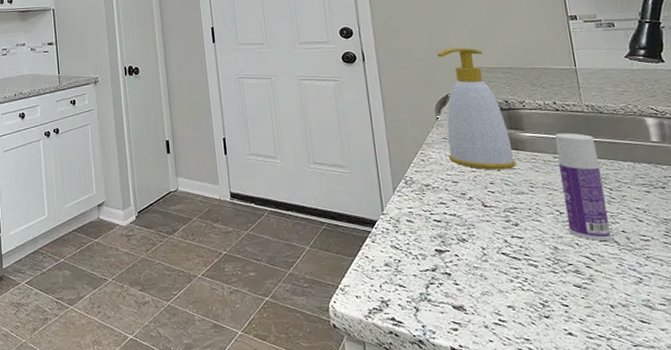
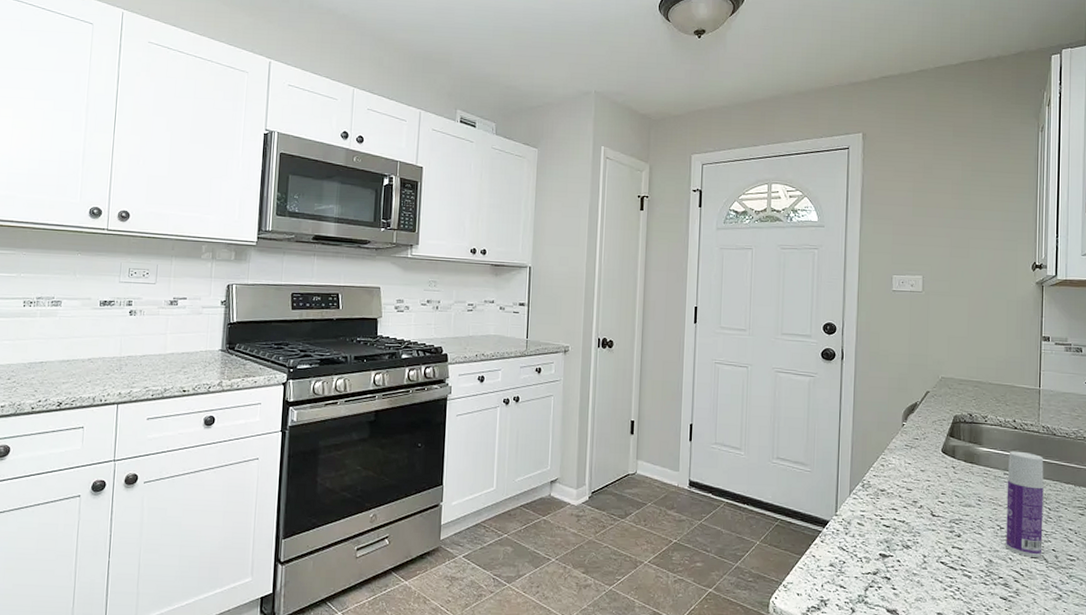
soap bottle: present [436,47,517,170] -> none [907,356,969,482]

